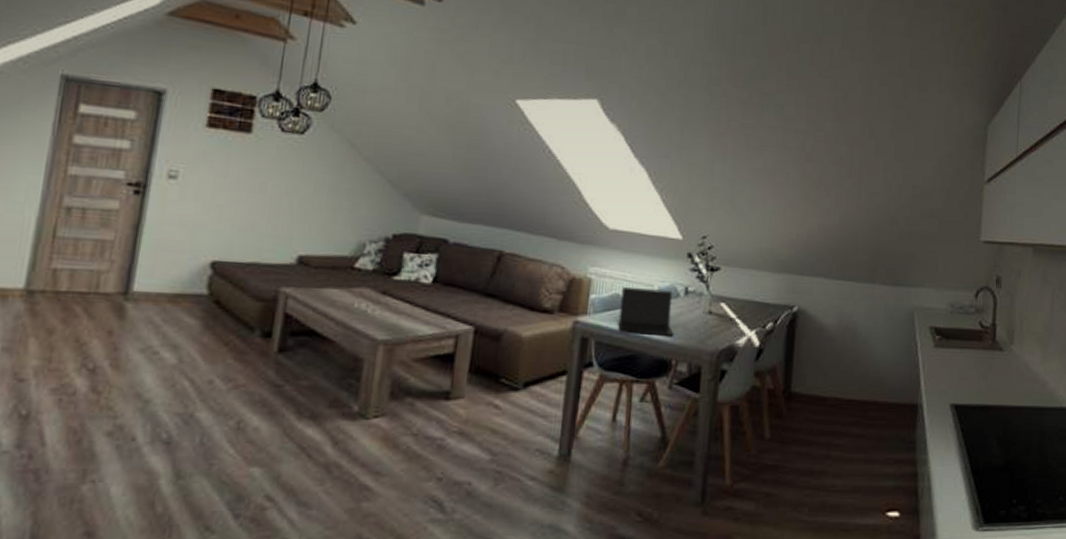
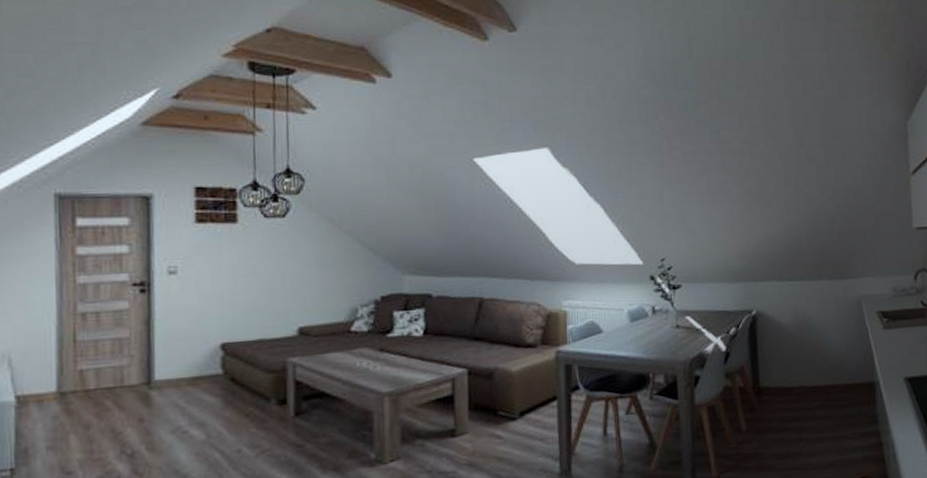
laptop: present [618,287,674,337] -> none [594,312,648,356]

